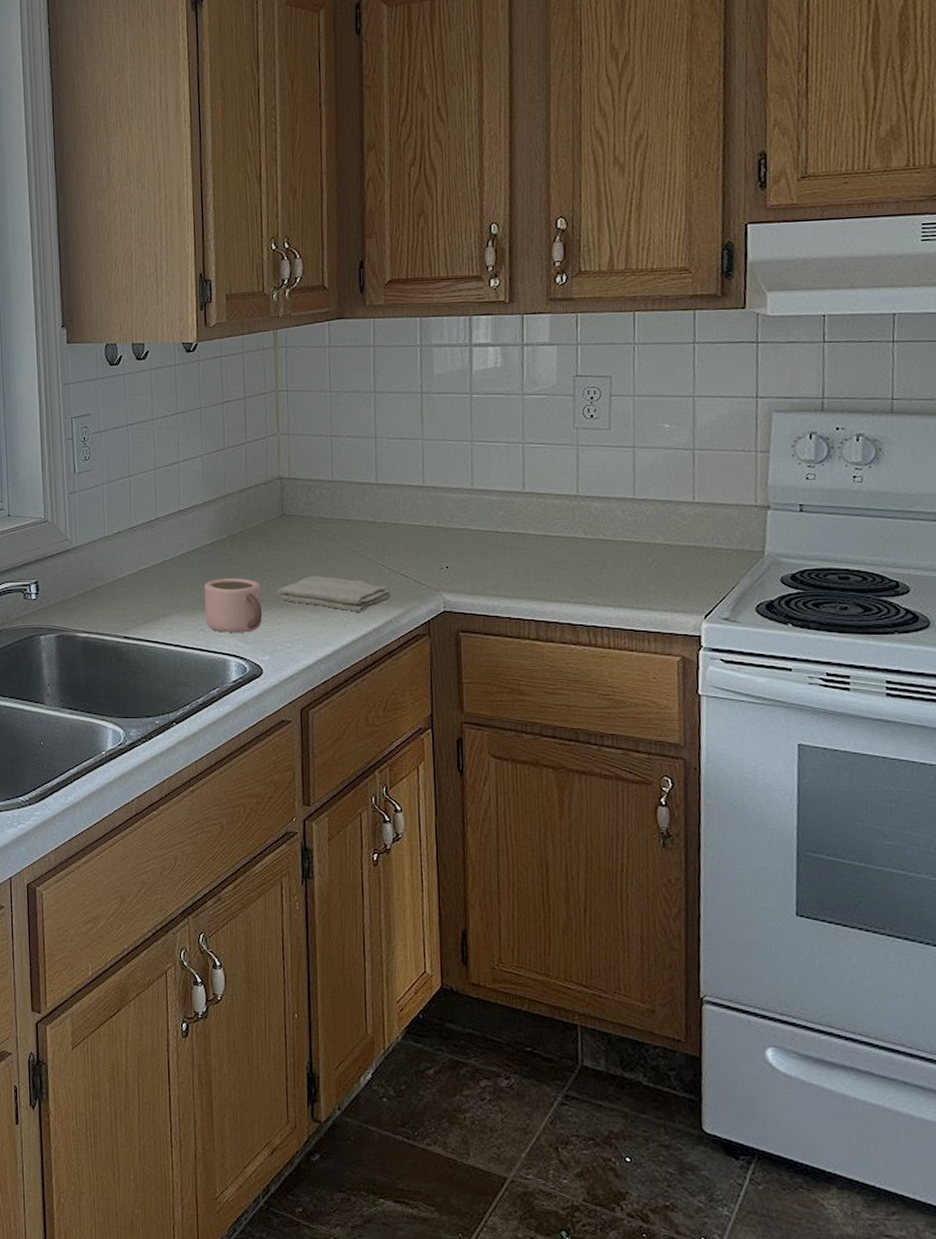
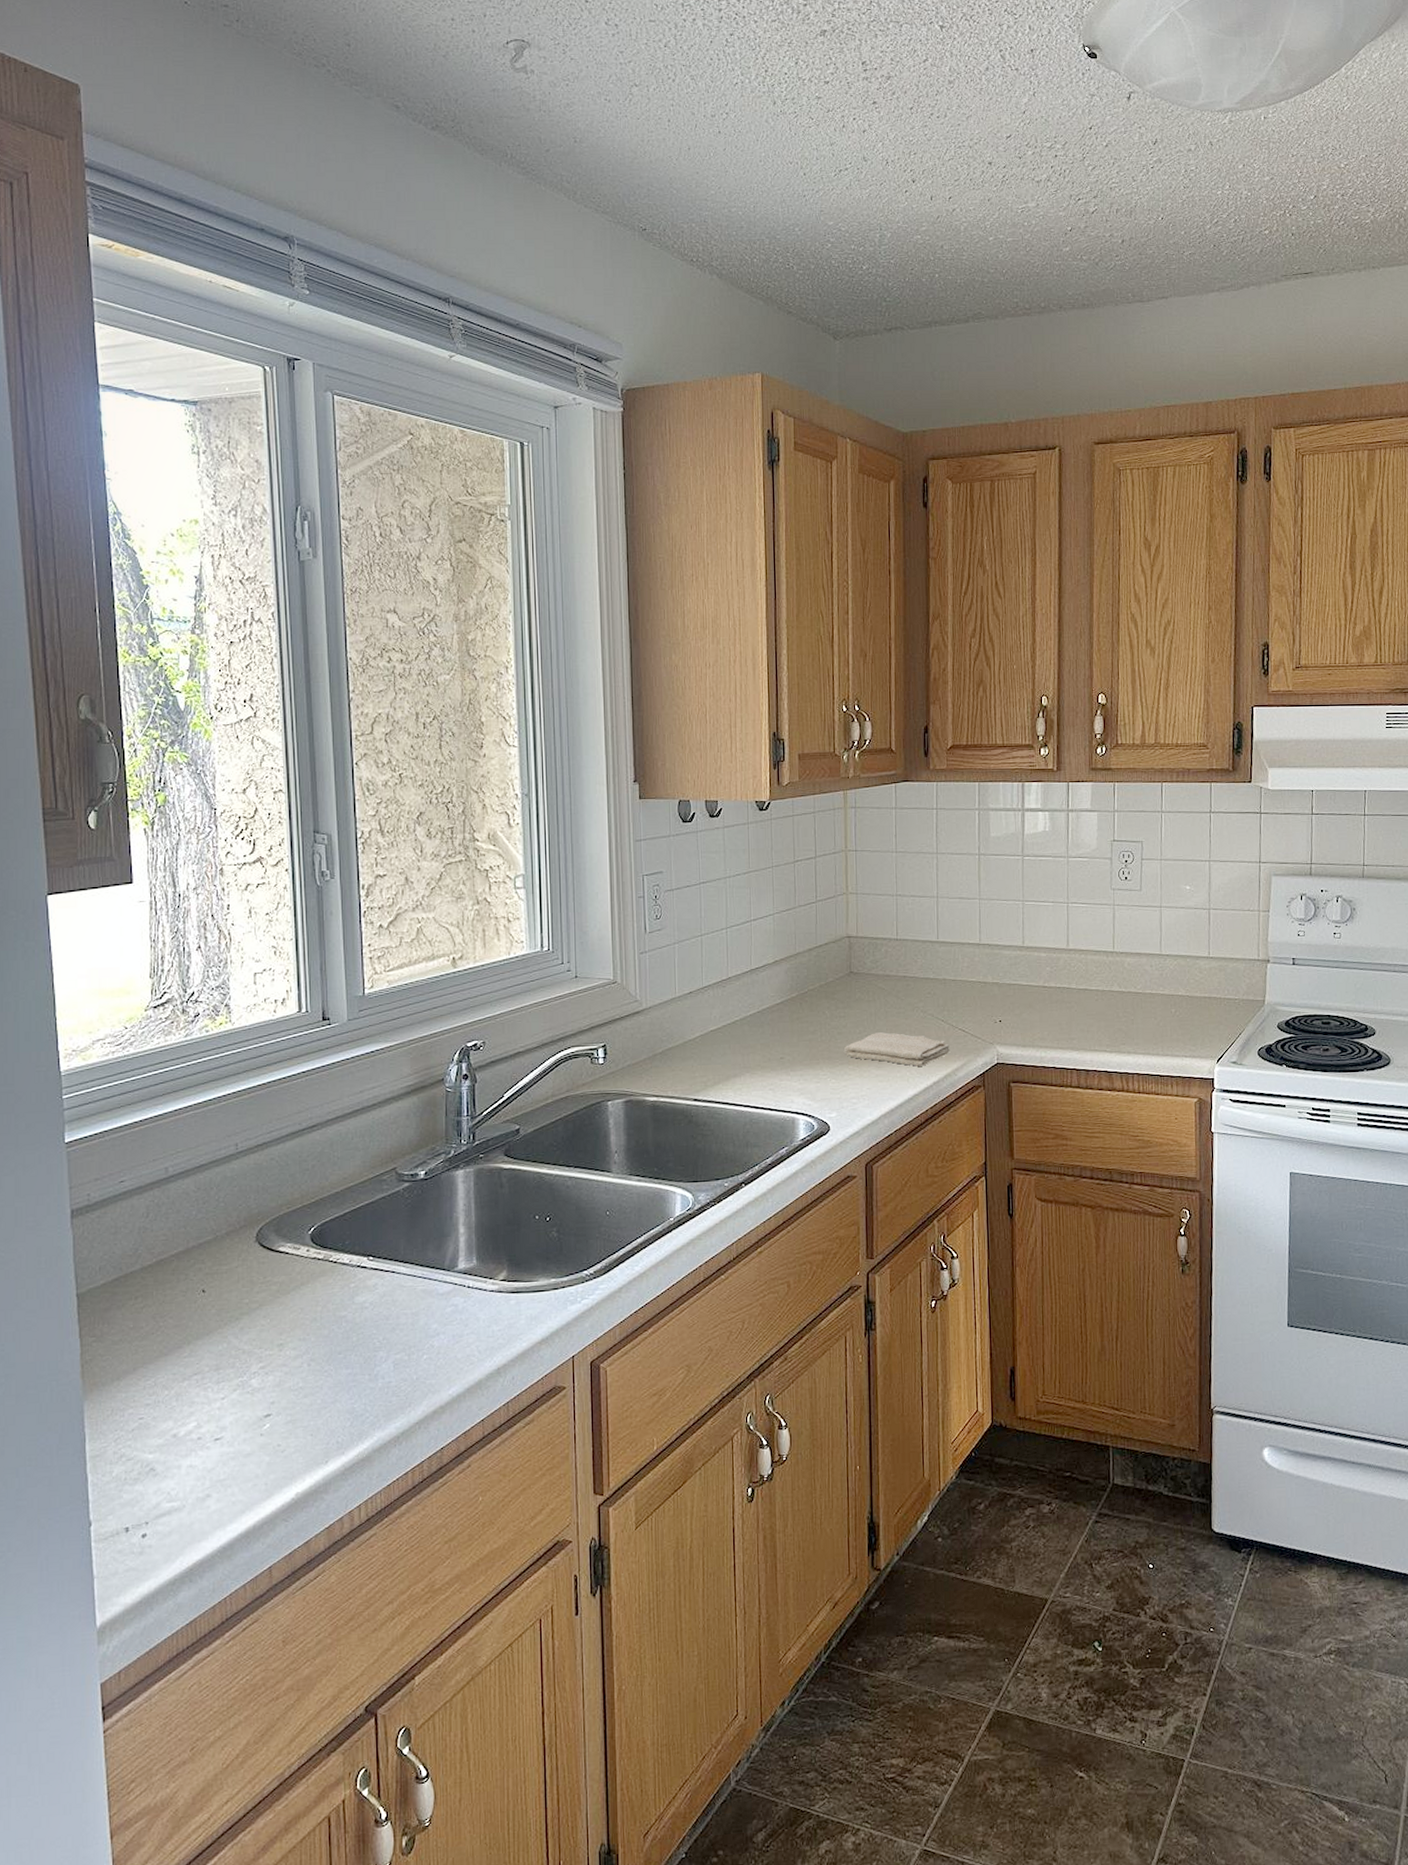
mug: present [204,578,263,634] -> none [774,1036,831,1092]

